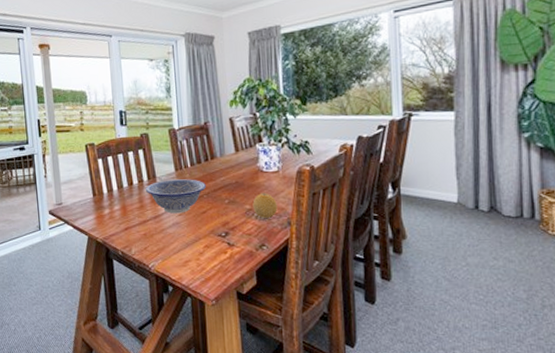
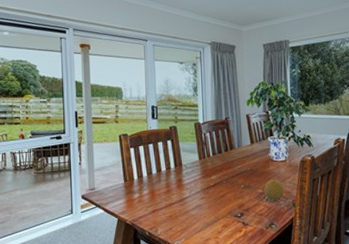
decorative bowl: present [145,179,206,214] -> none [172,166,225,197]

